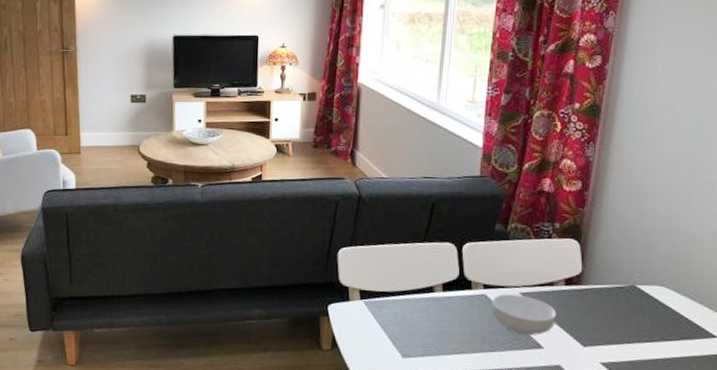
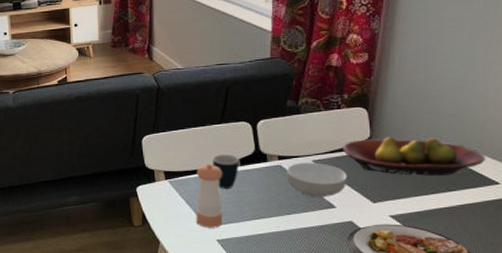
pepper shaker: none [391,285,423,360] -> present [196,163,223,228]
mug: none [413,276,441,316] -> present [212,154,239,189]
fruit bowl: none [553,273,702,323] -> present [343,136,485,176]

